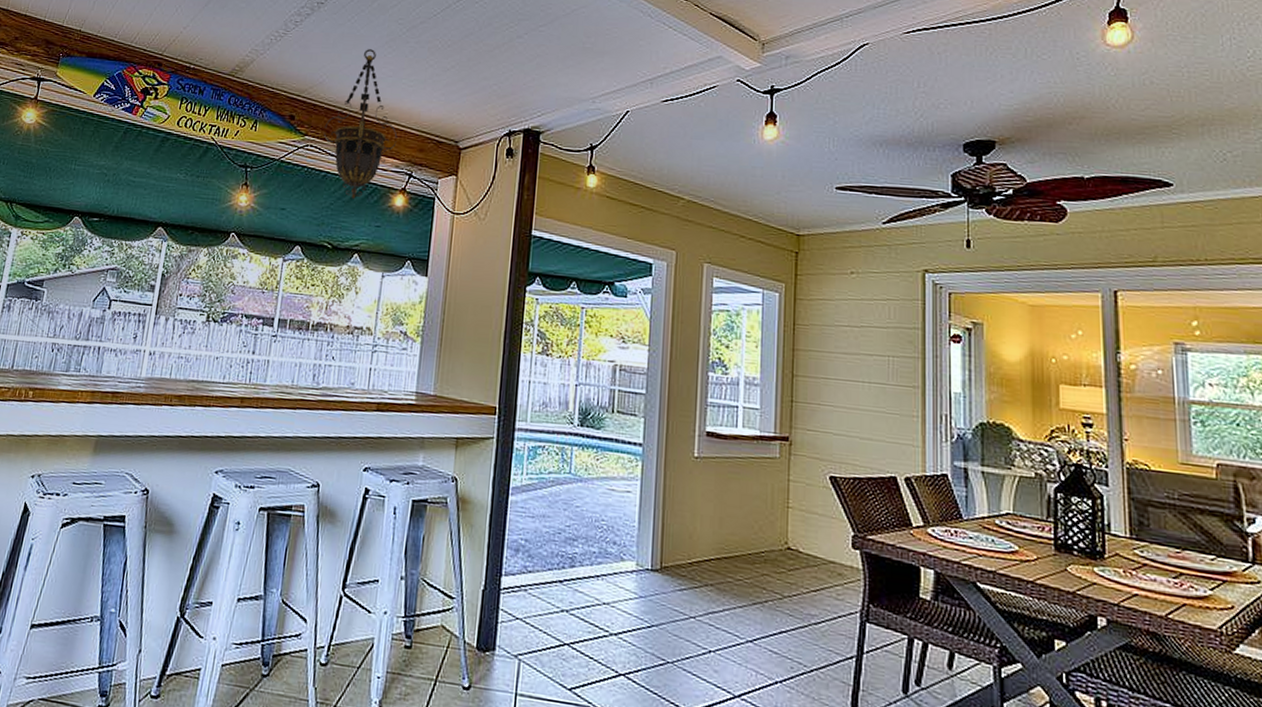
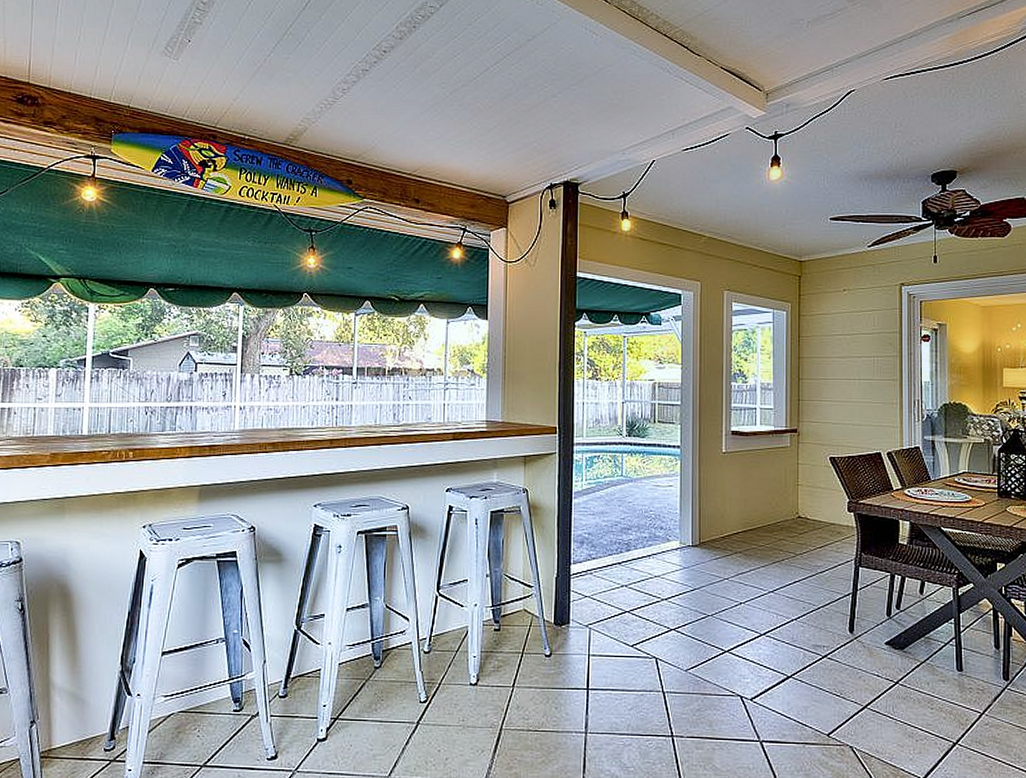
hanging lantern: present [323,49,398,199] -> none [381,113,450,255]

